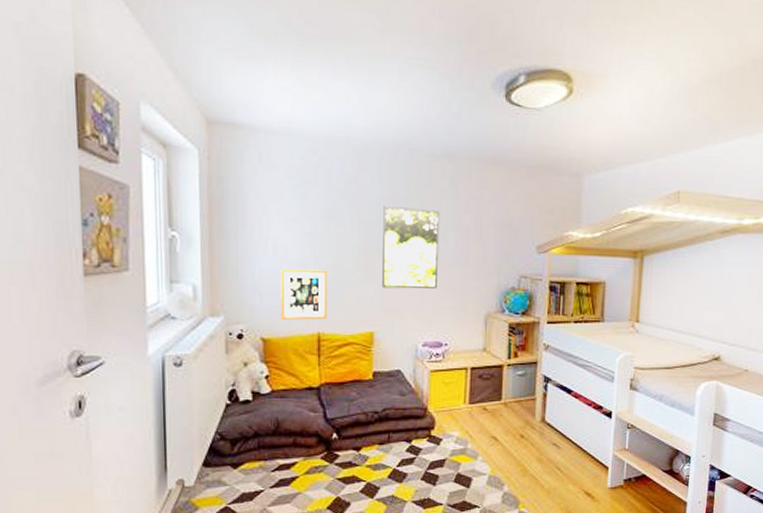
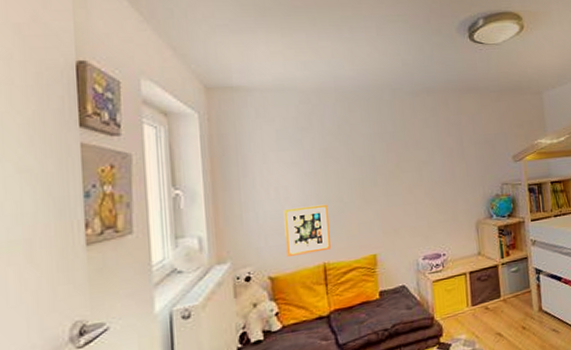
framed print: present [382,206,440,289] -> none [374,138,430,213]

